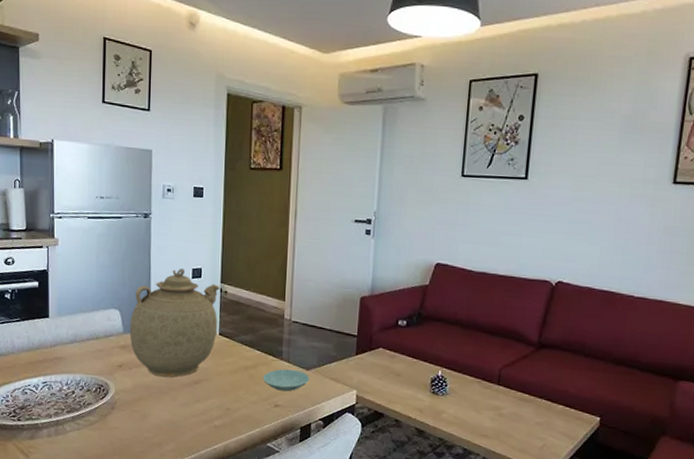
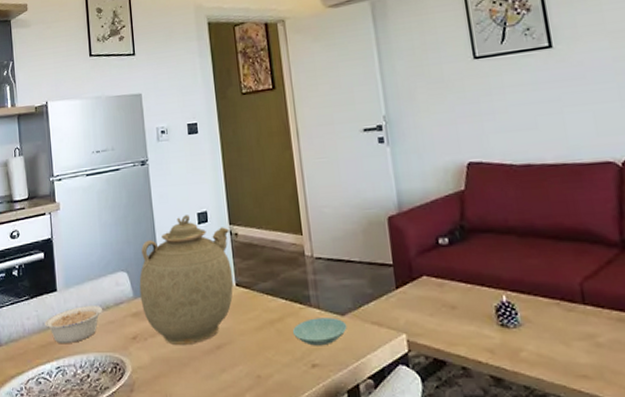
legume: none [34,333,98,364] -> present [44,306,108,344]

